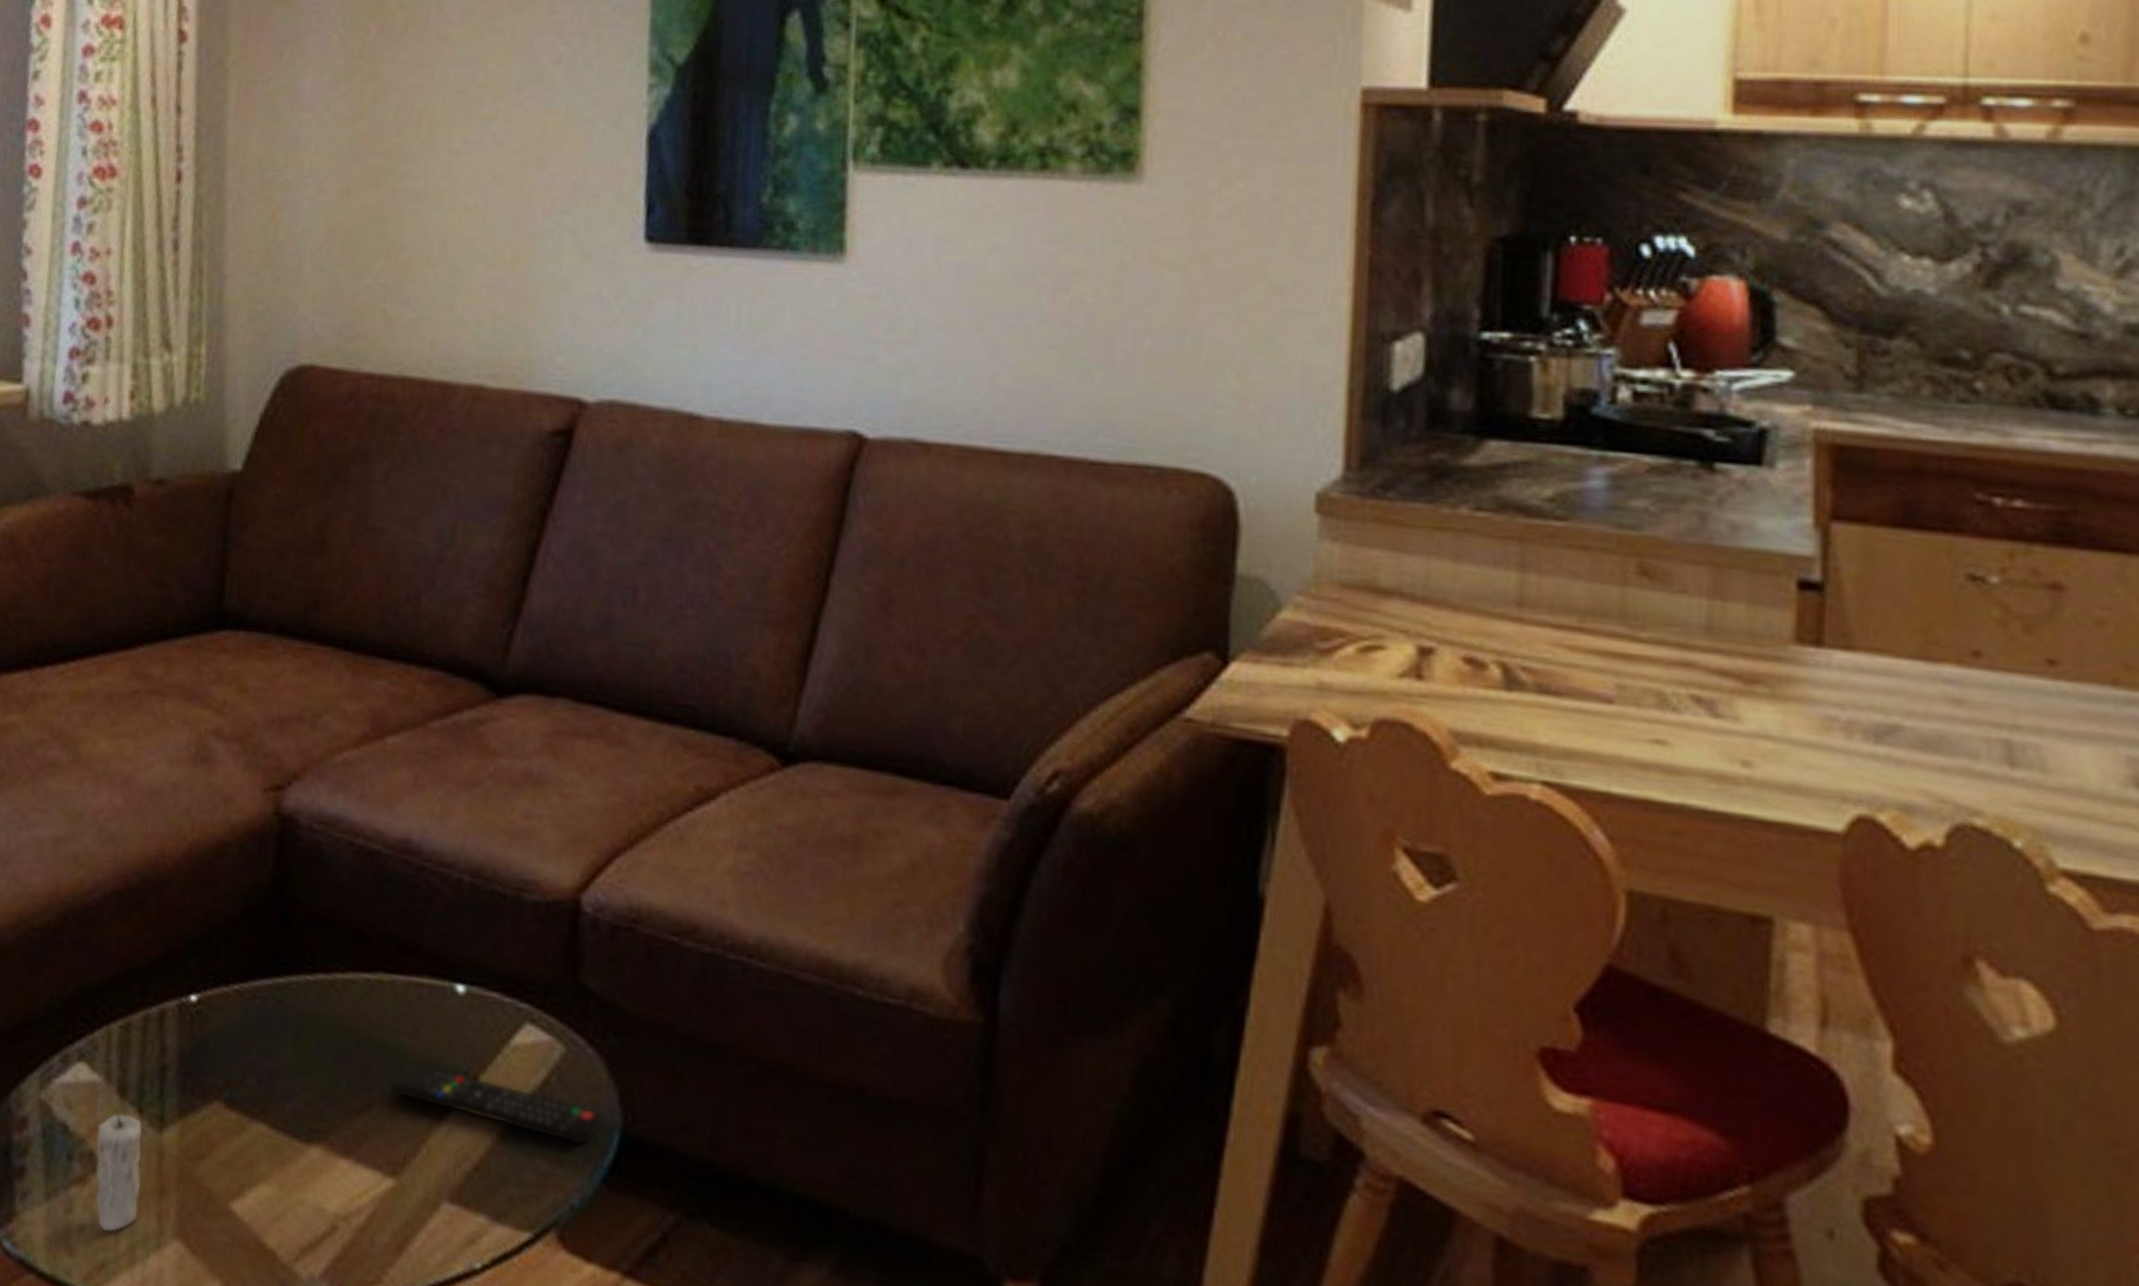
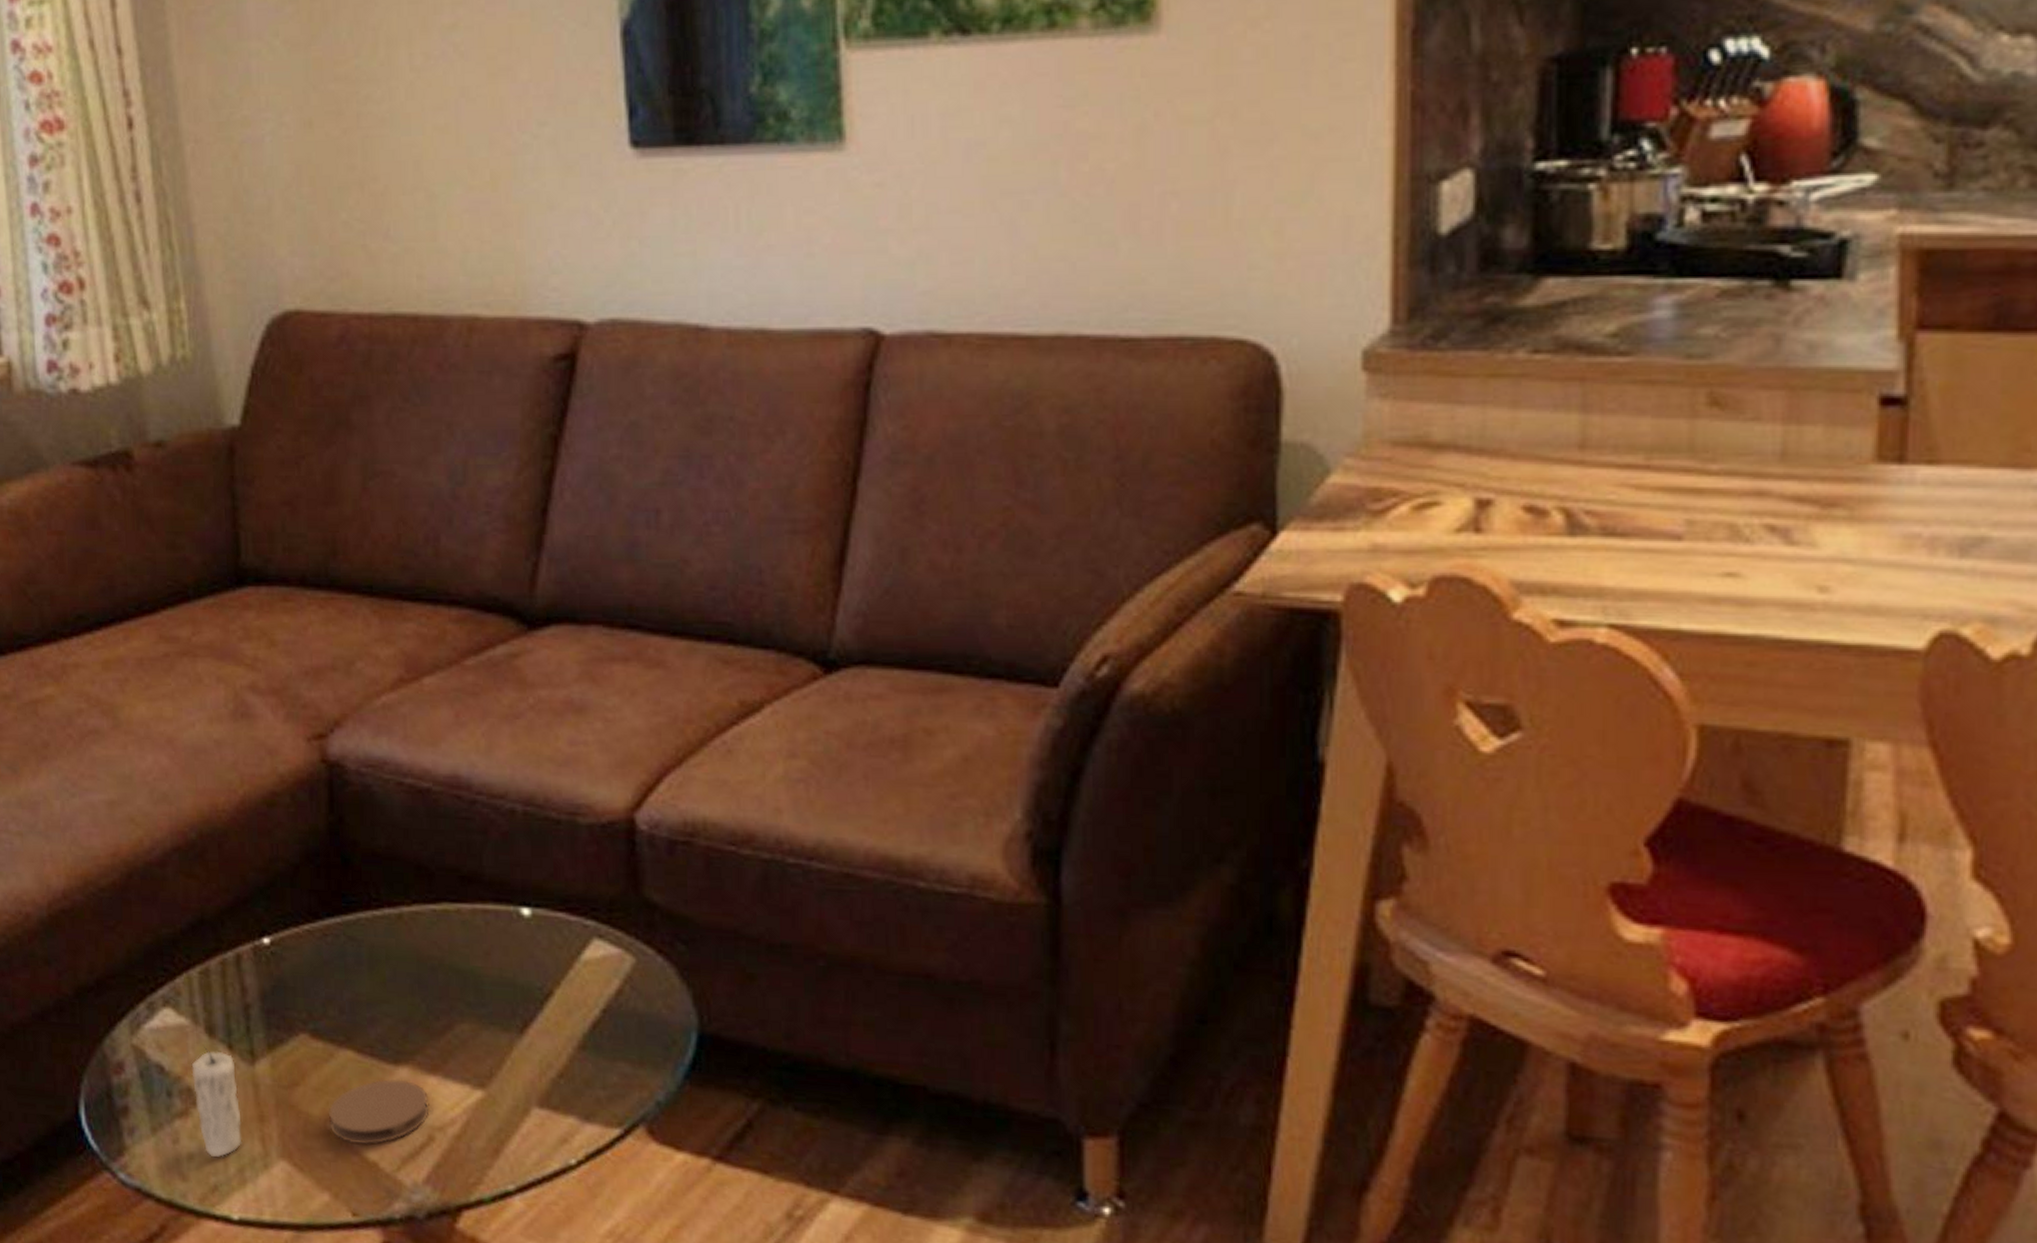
coaster: none [231,1158,337,1231] -> present [329,1078,430,1145]
remote control: present [390,1062,603,1145] -> none [468,983,679,1047]

